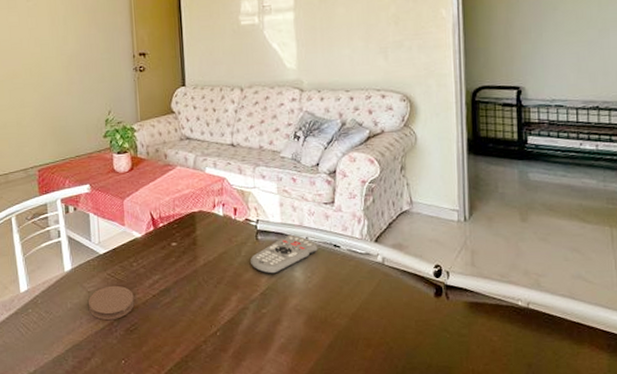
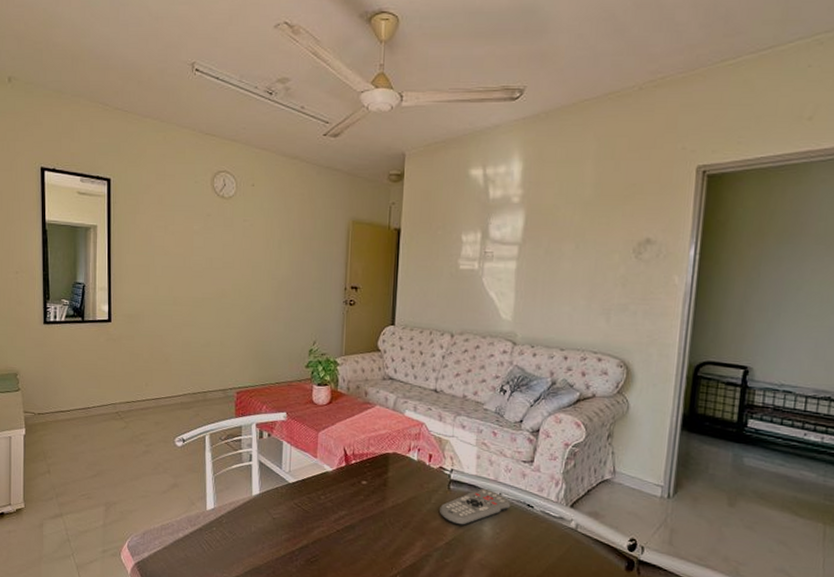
coaster: present [89,285,135,320] -> none [272,515,318,549]

